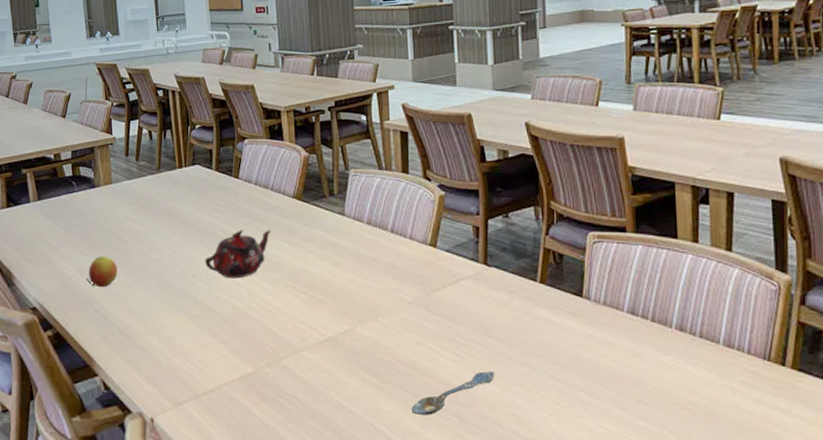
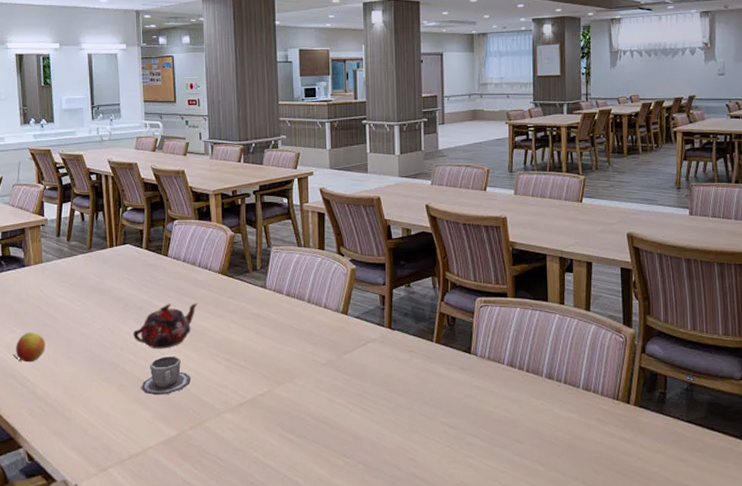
cup: none [214,286,266,329] -> present [141,356,191,396]
spoon: present [411,371,495,415] -> none [322,422,396,465]

